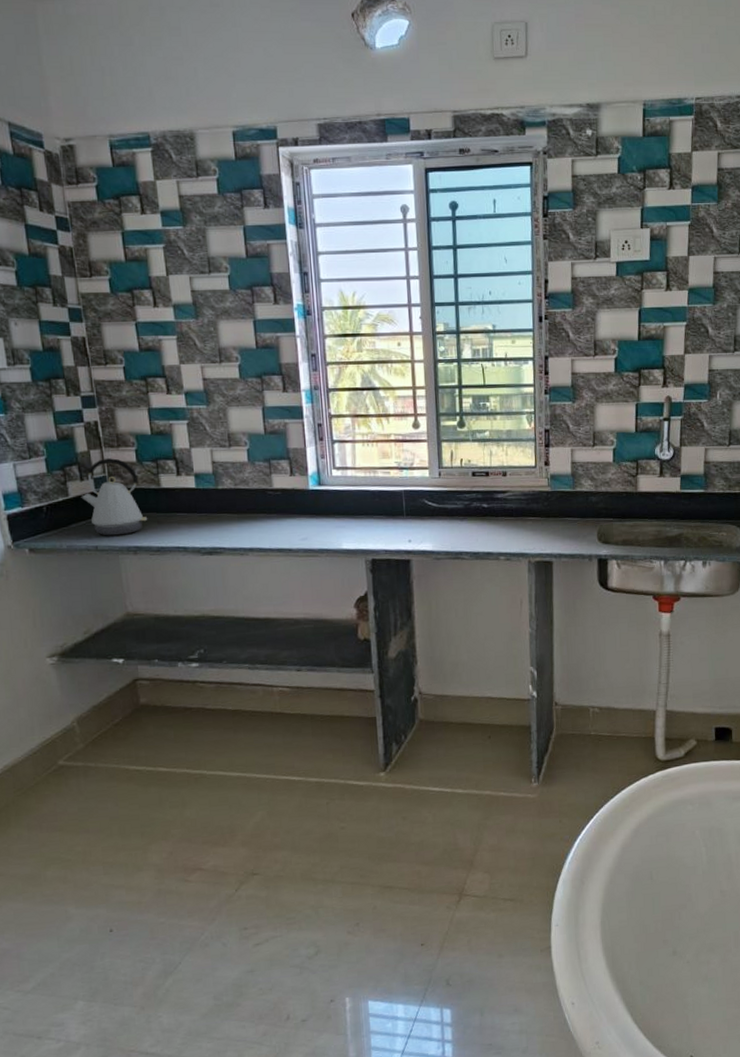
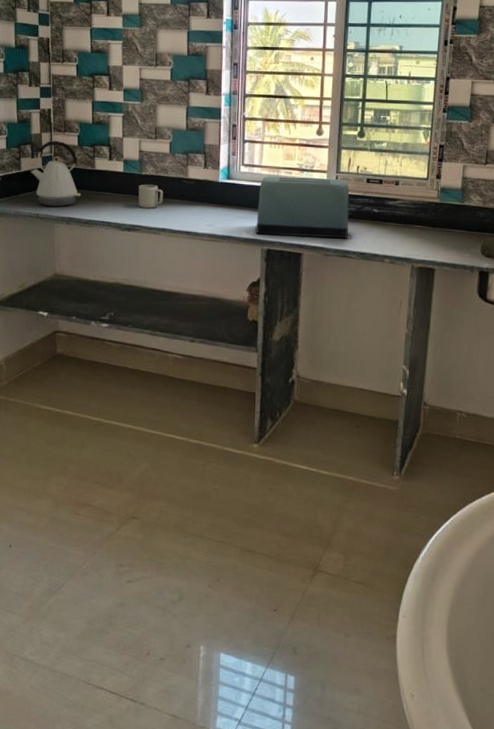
cup: none [216,499,247,527] -> present [138,184,164,208]
toaster: none [355,475,460,544] -> present [256,176,352,239]

